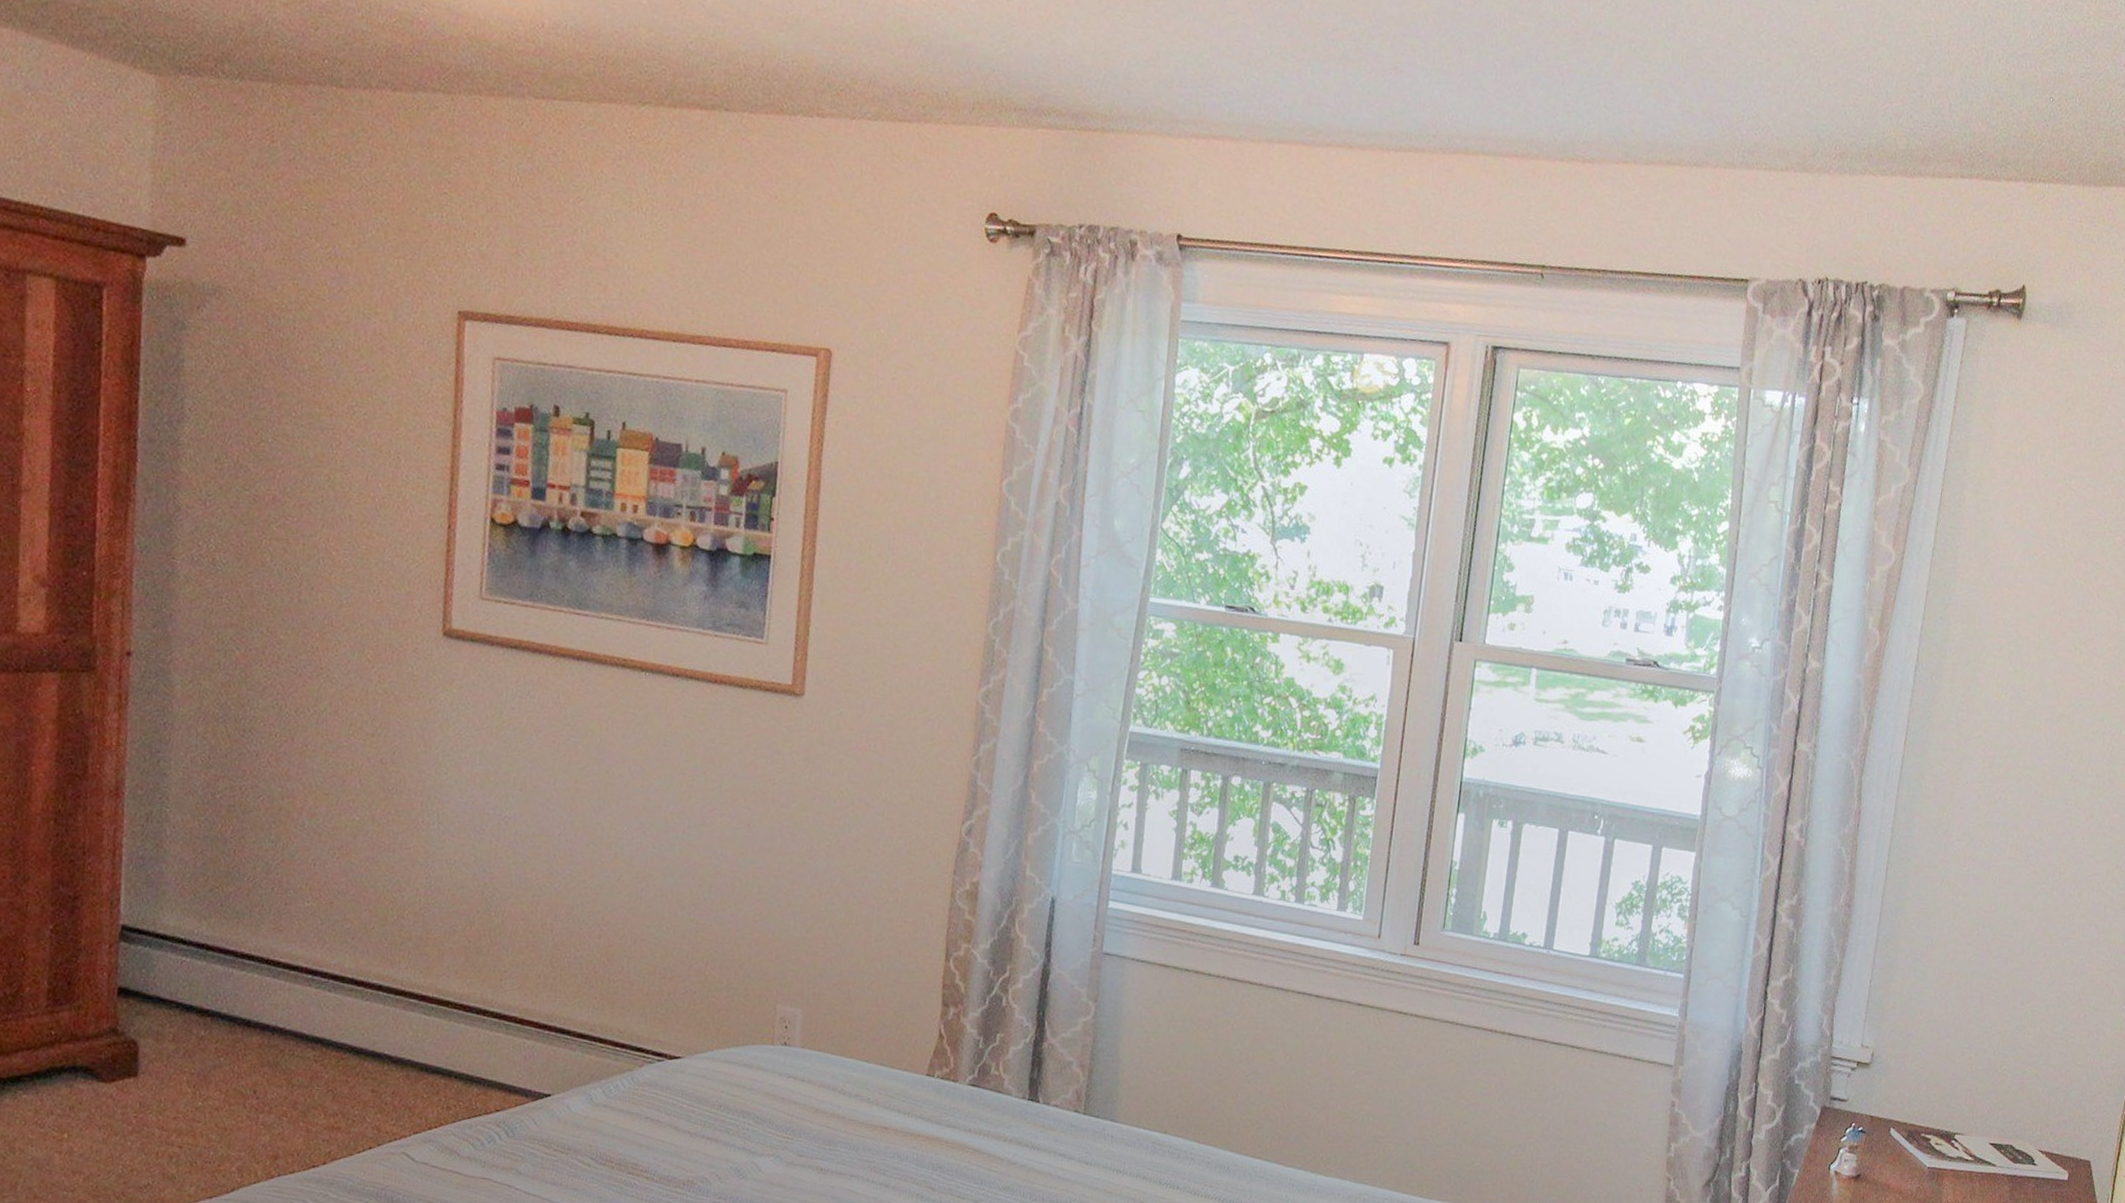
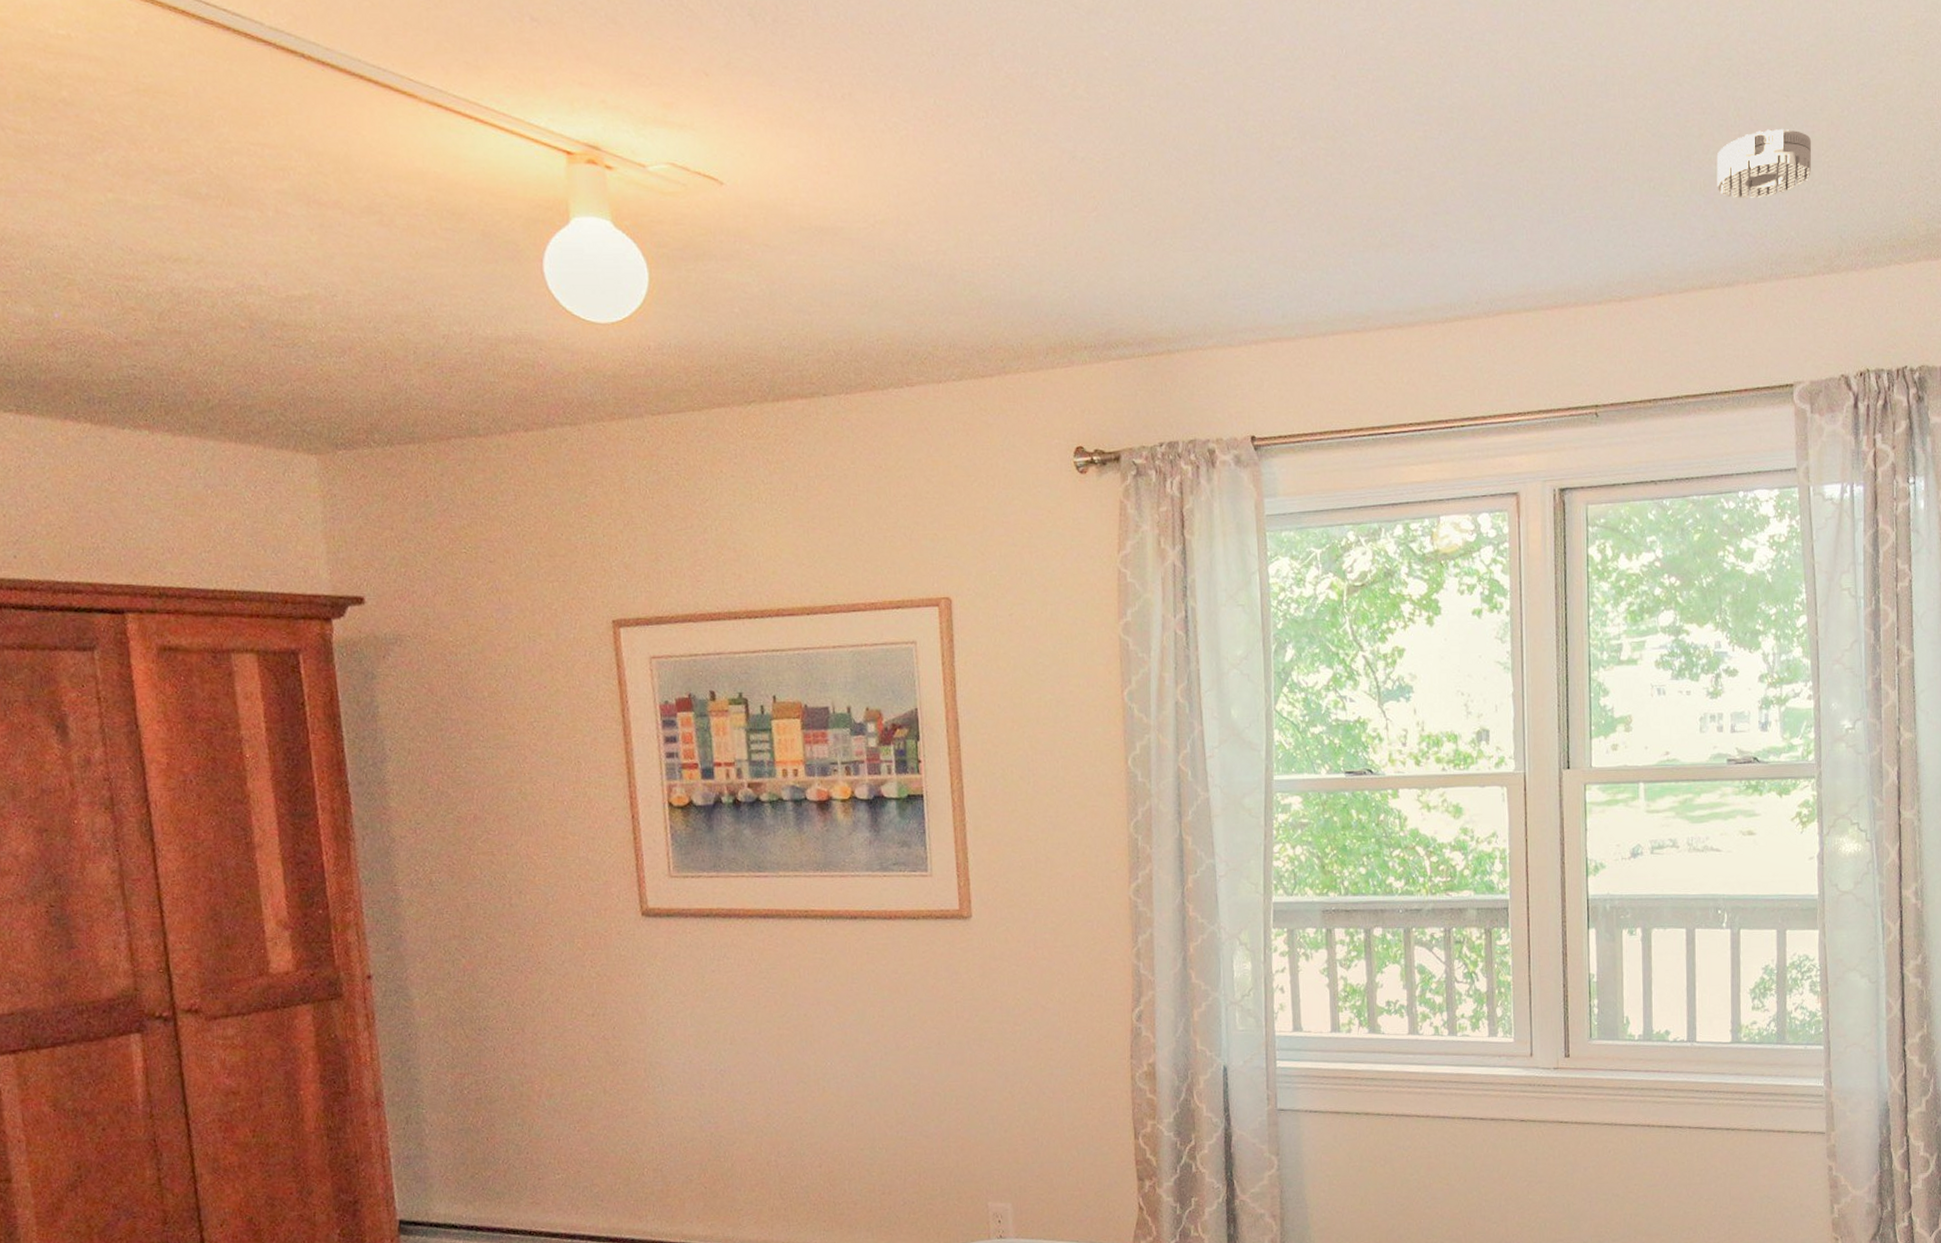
smoke detector: none [1699,11,1803,81] -> present [1716,128,1812,199]

